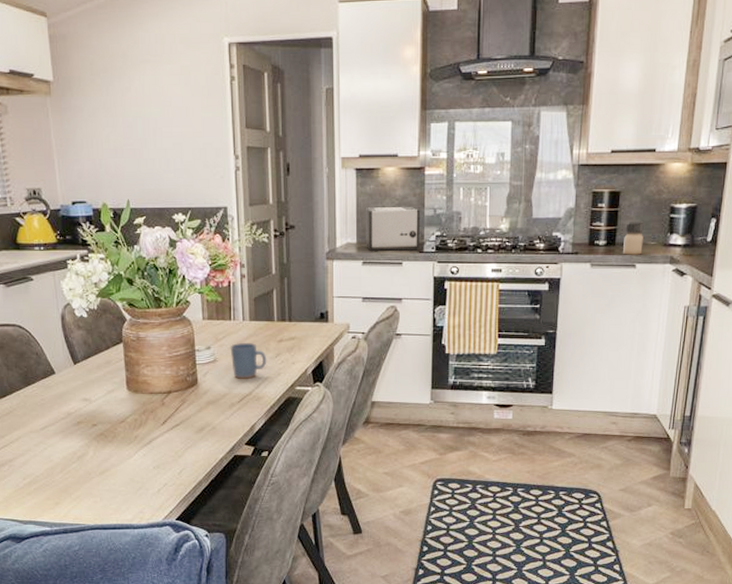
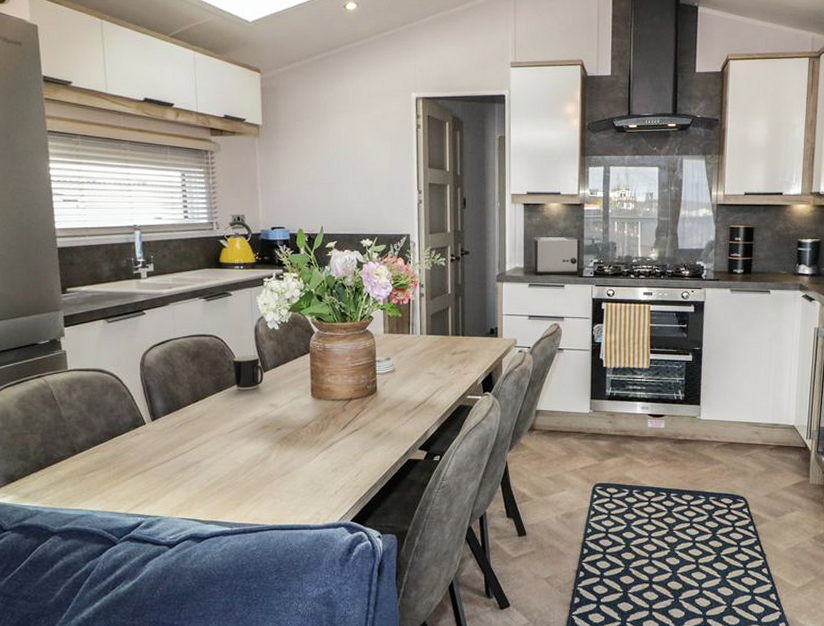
mug: none [39,346,75,384] -> present [232,355,264,390]
mug: present [230,343,267,379] -> none [408,355,441,388]
bottle: present [623,222,644,255] -> none [759,253,775,282]

